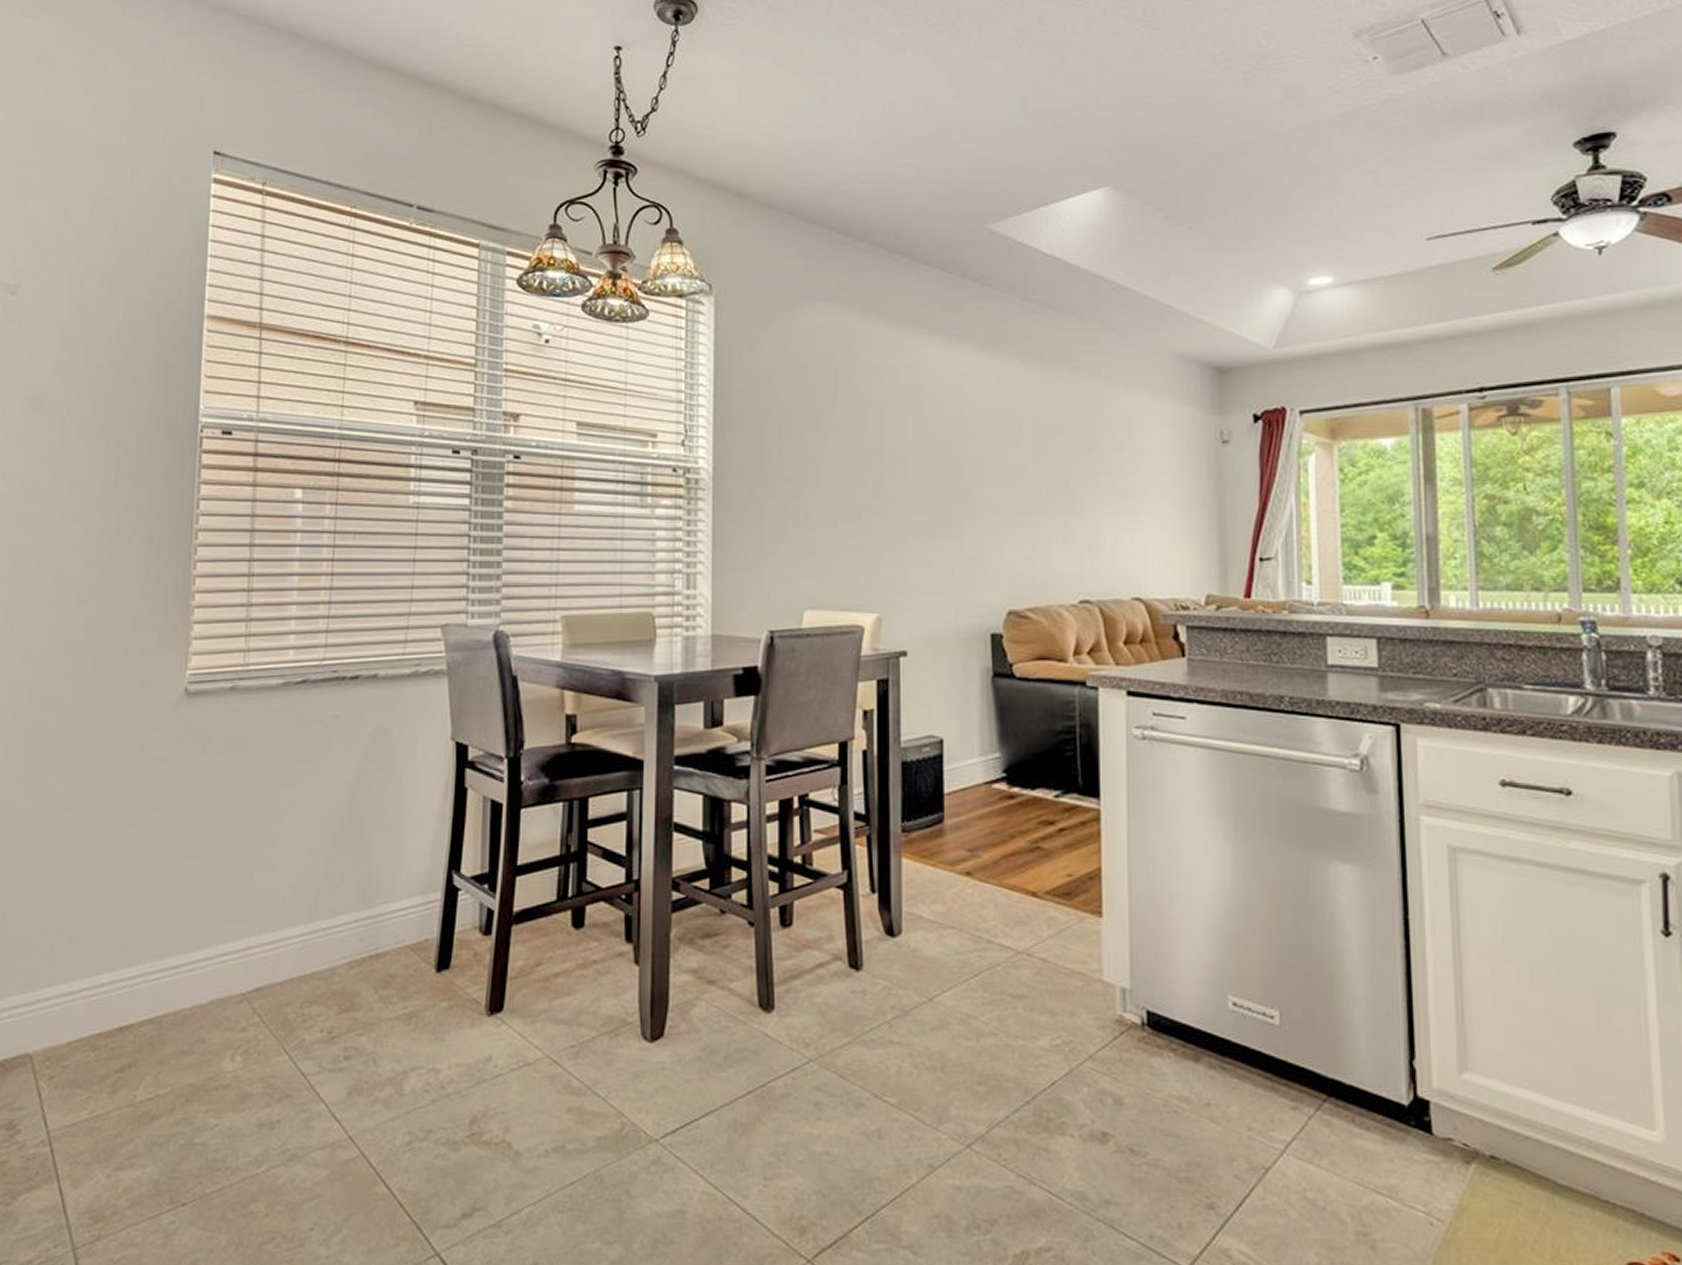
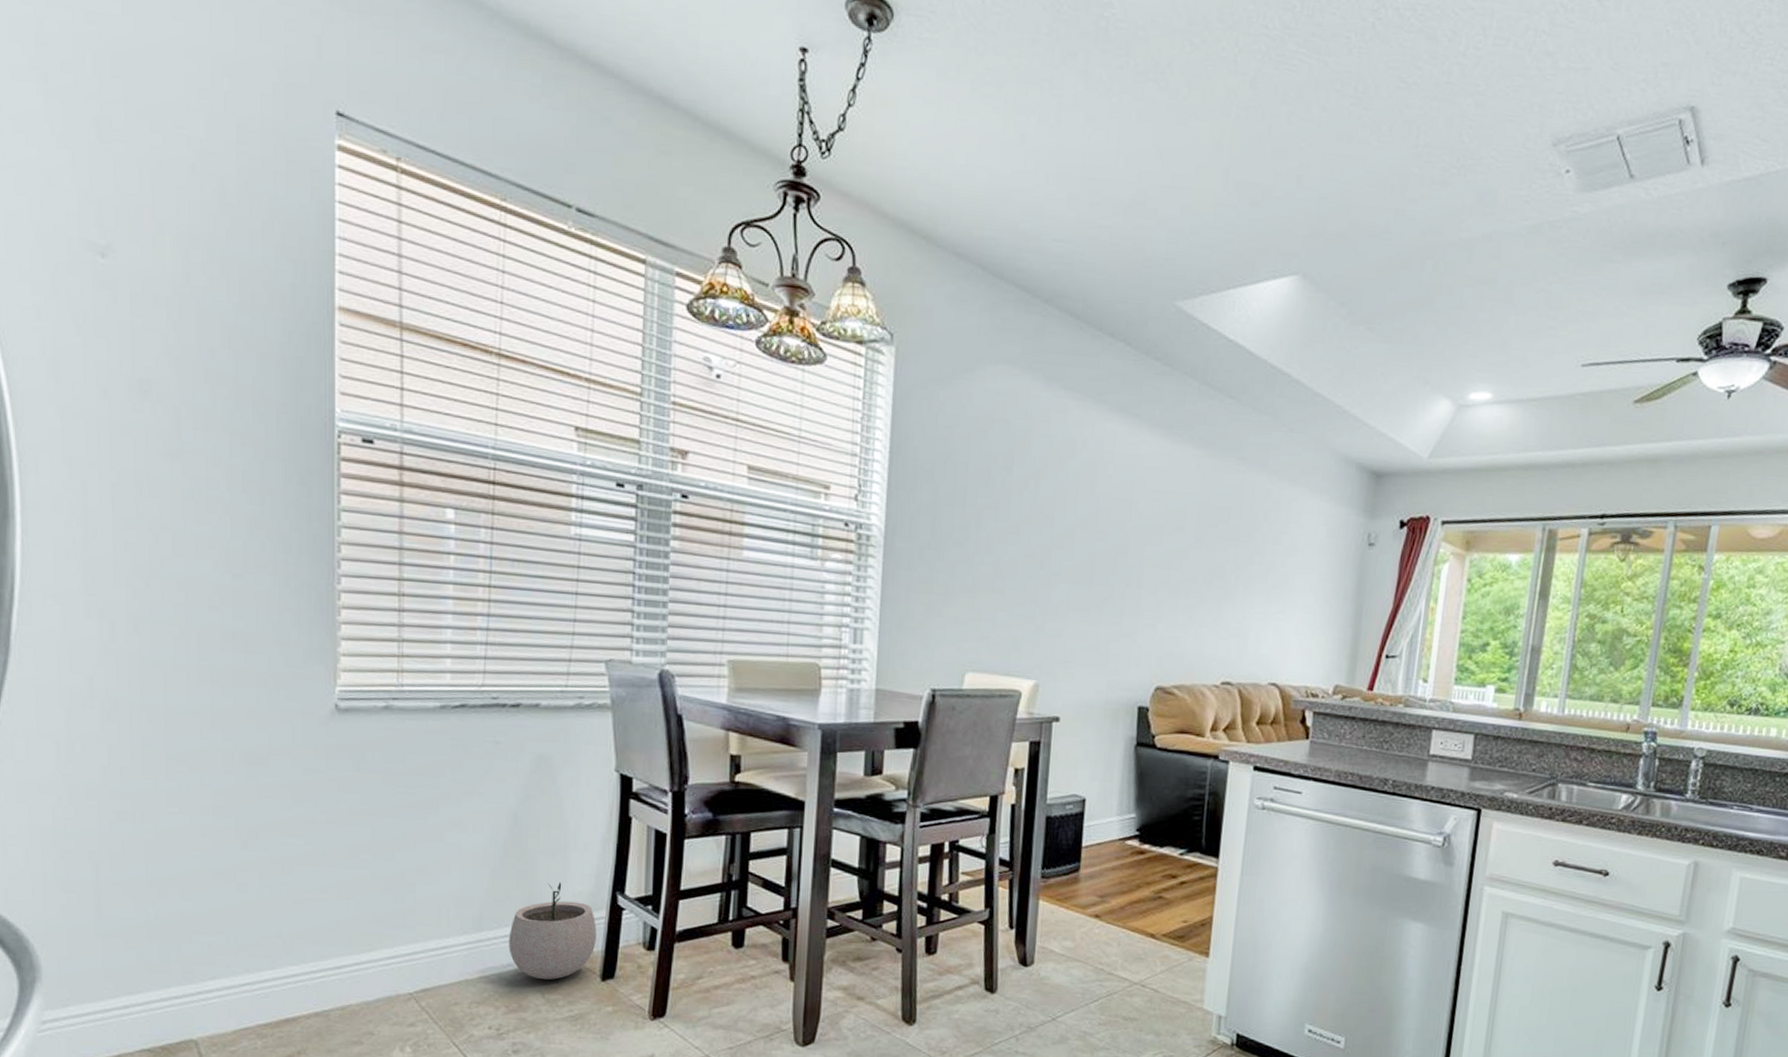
plant pot: none [342,863,432,974] -> present [508,882,597,980]

